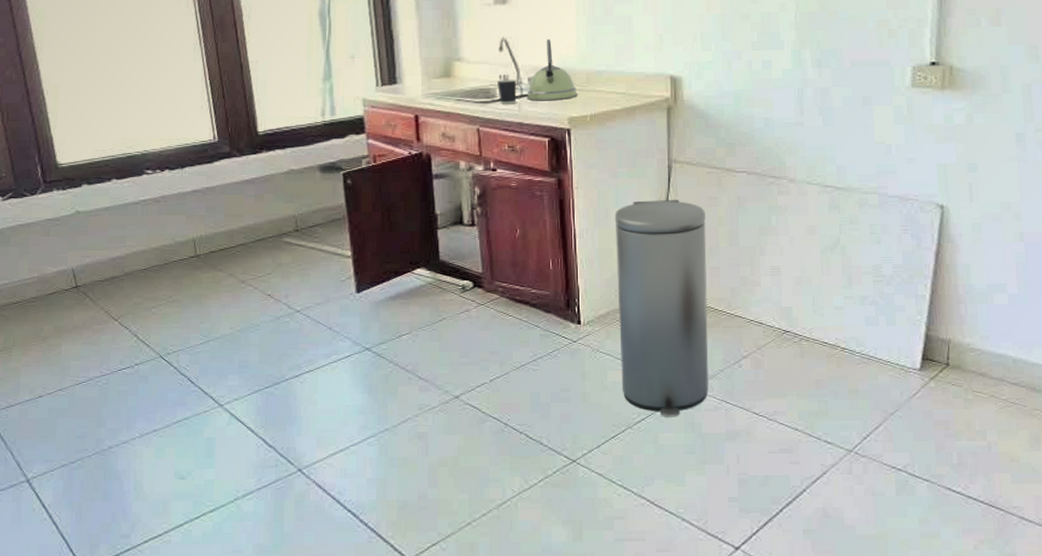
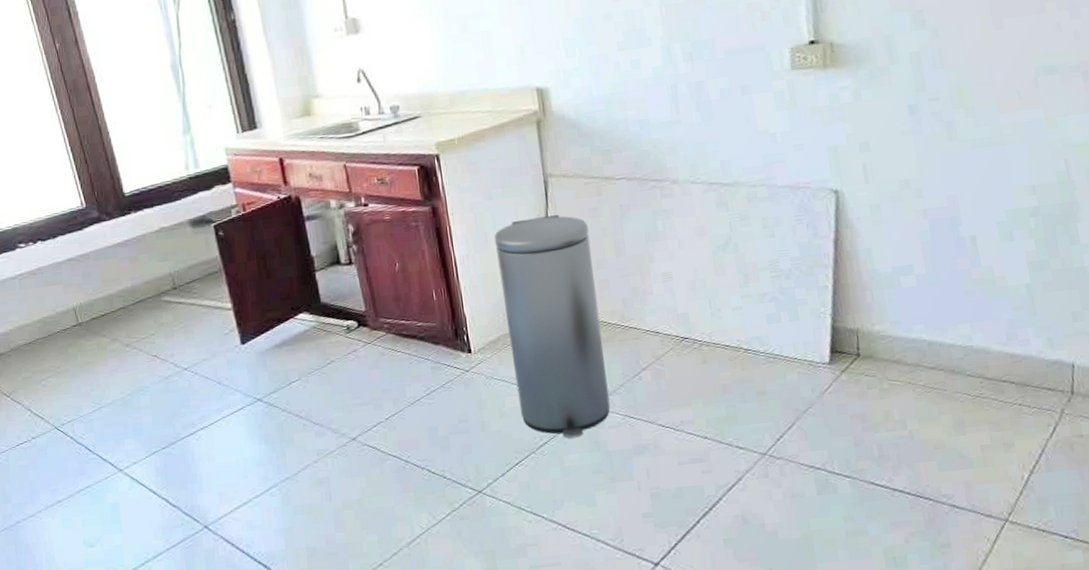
mug: present [496,79,523,104] -> none [358,110,387,137]
kettle: present [527,38,578,101] -> none [391,63,443,130]

